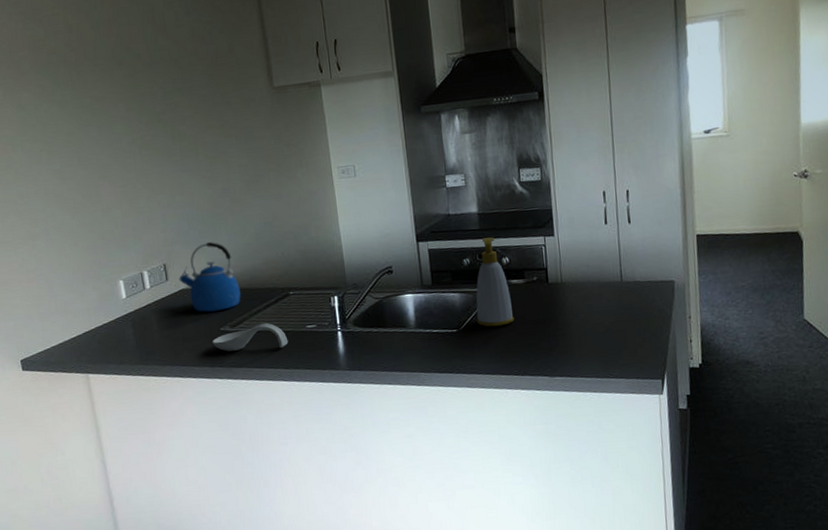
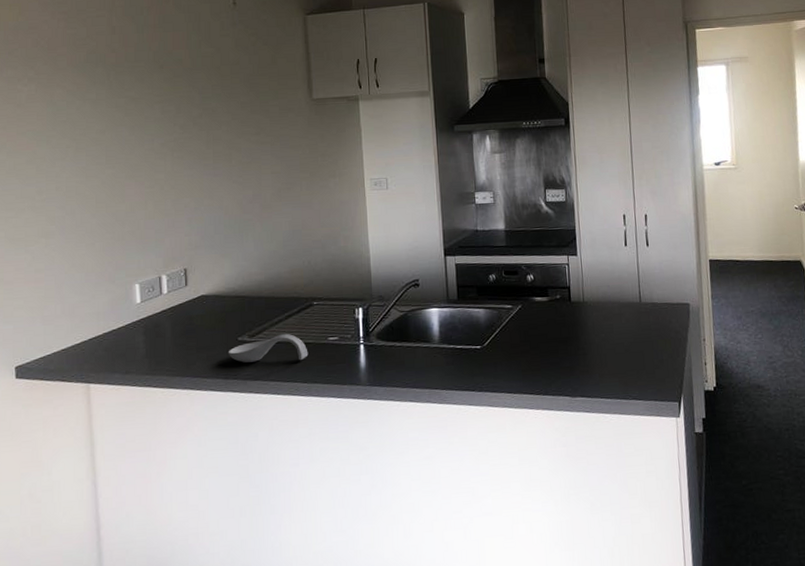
kettle: present [179,241,241,312] -> none [199,247,263,320]
soap bottle: present [476,237,514,327] -> none [500,254,537,345]

